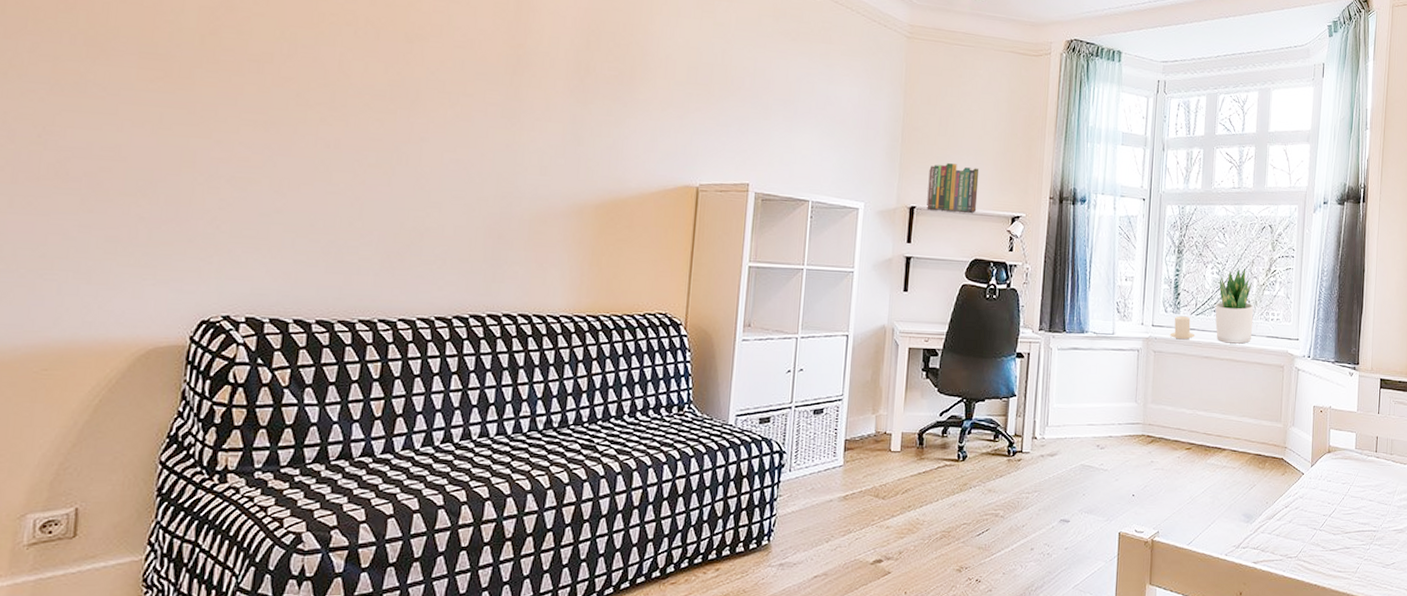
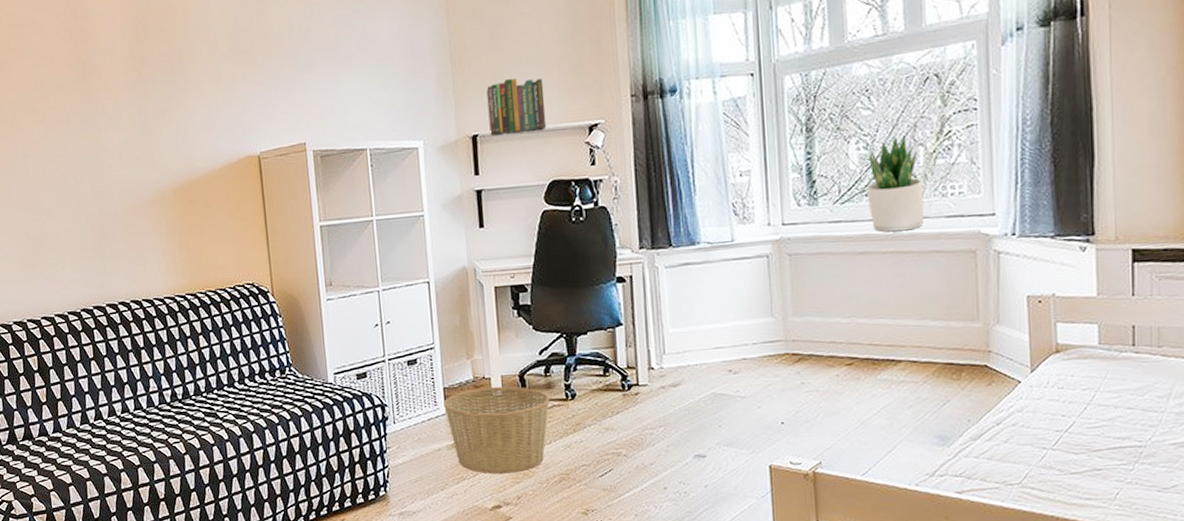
basket: none [842,443,942,528] -> present [443,386,549,474]
candle: present [1169,315,1196,340] -> none [807,206,843,237]

